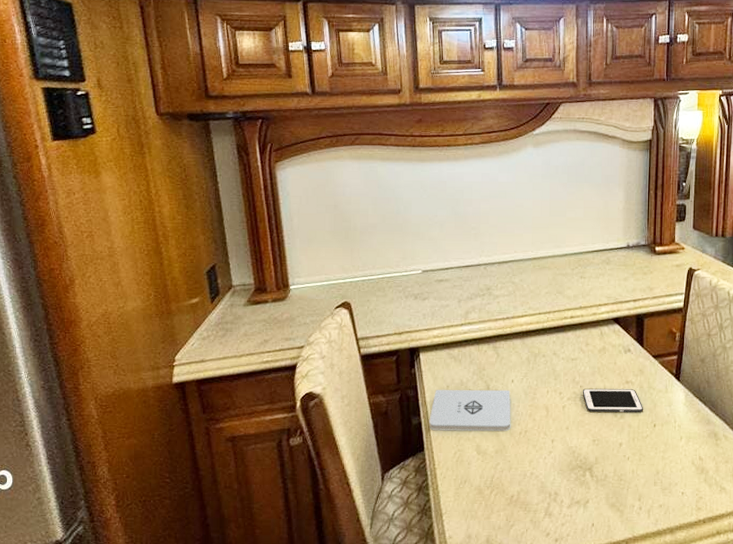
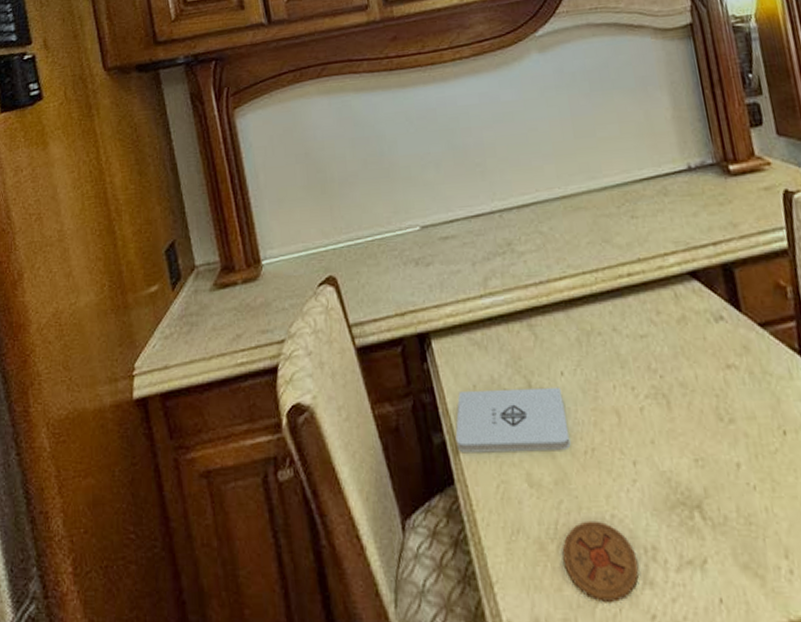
coaster: none [494,476,544,525] -> present [562,520,639,602]
cell phone: present [582,388,643,412] -> none [664,376,762,415]

